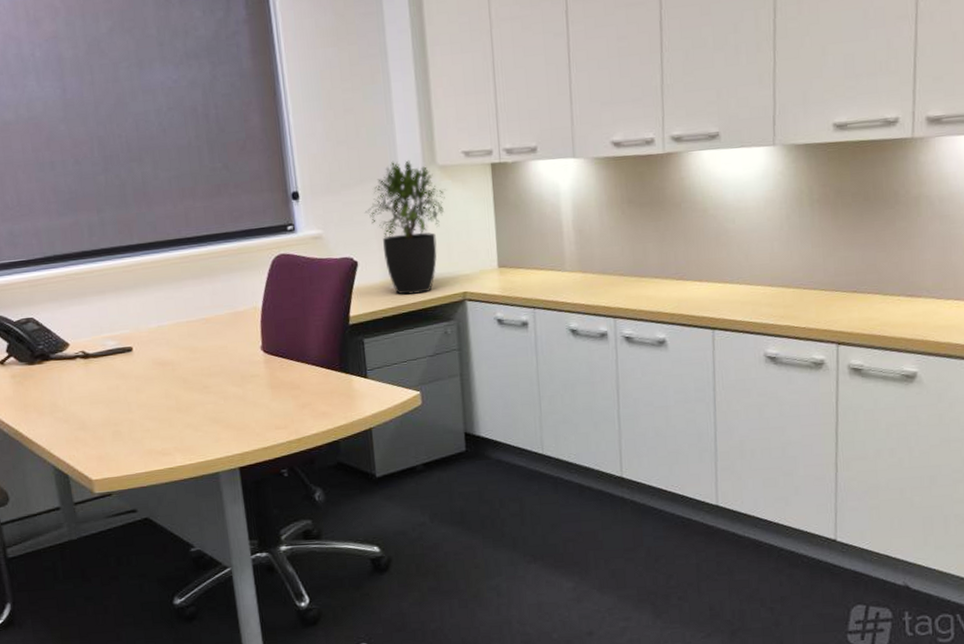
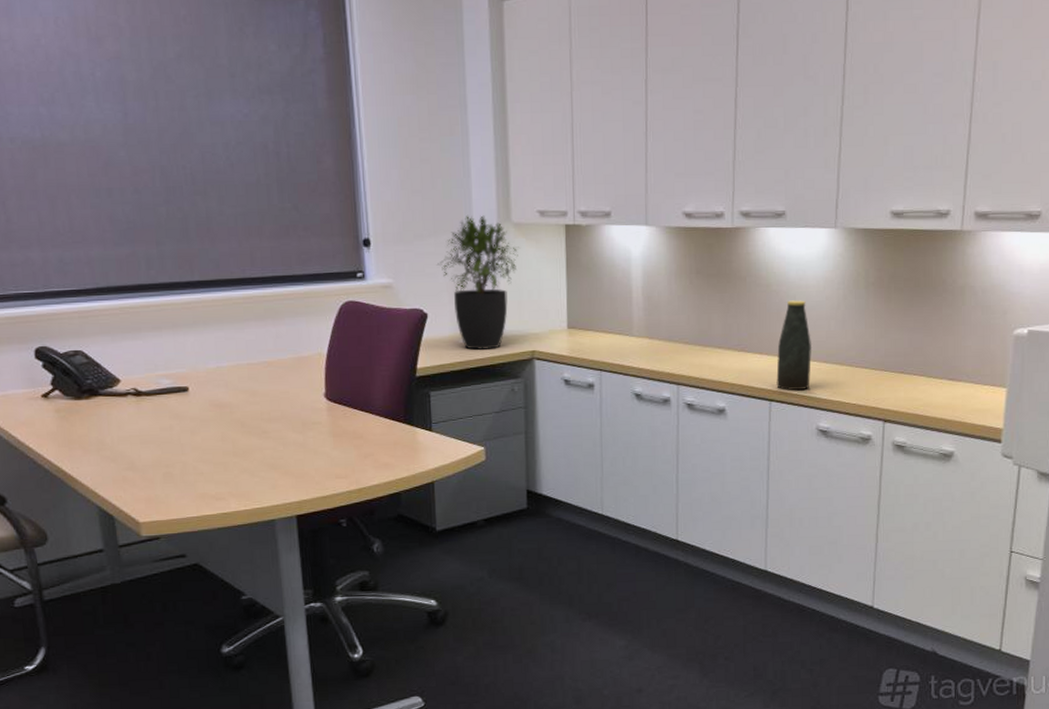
bottle: none [718,223,756,317] -> present [776,300,813,391]

